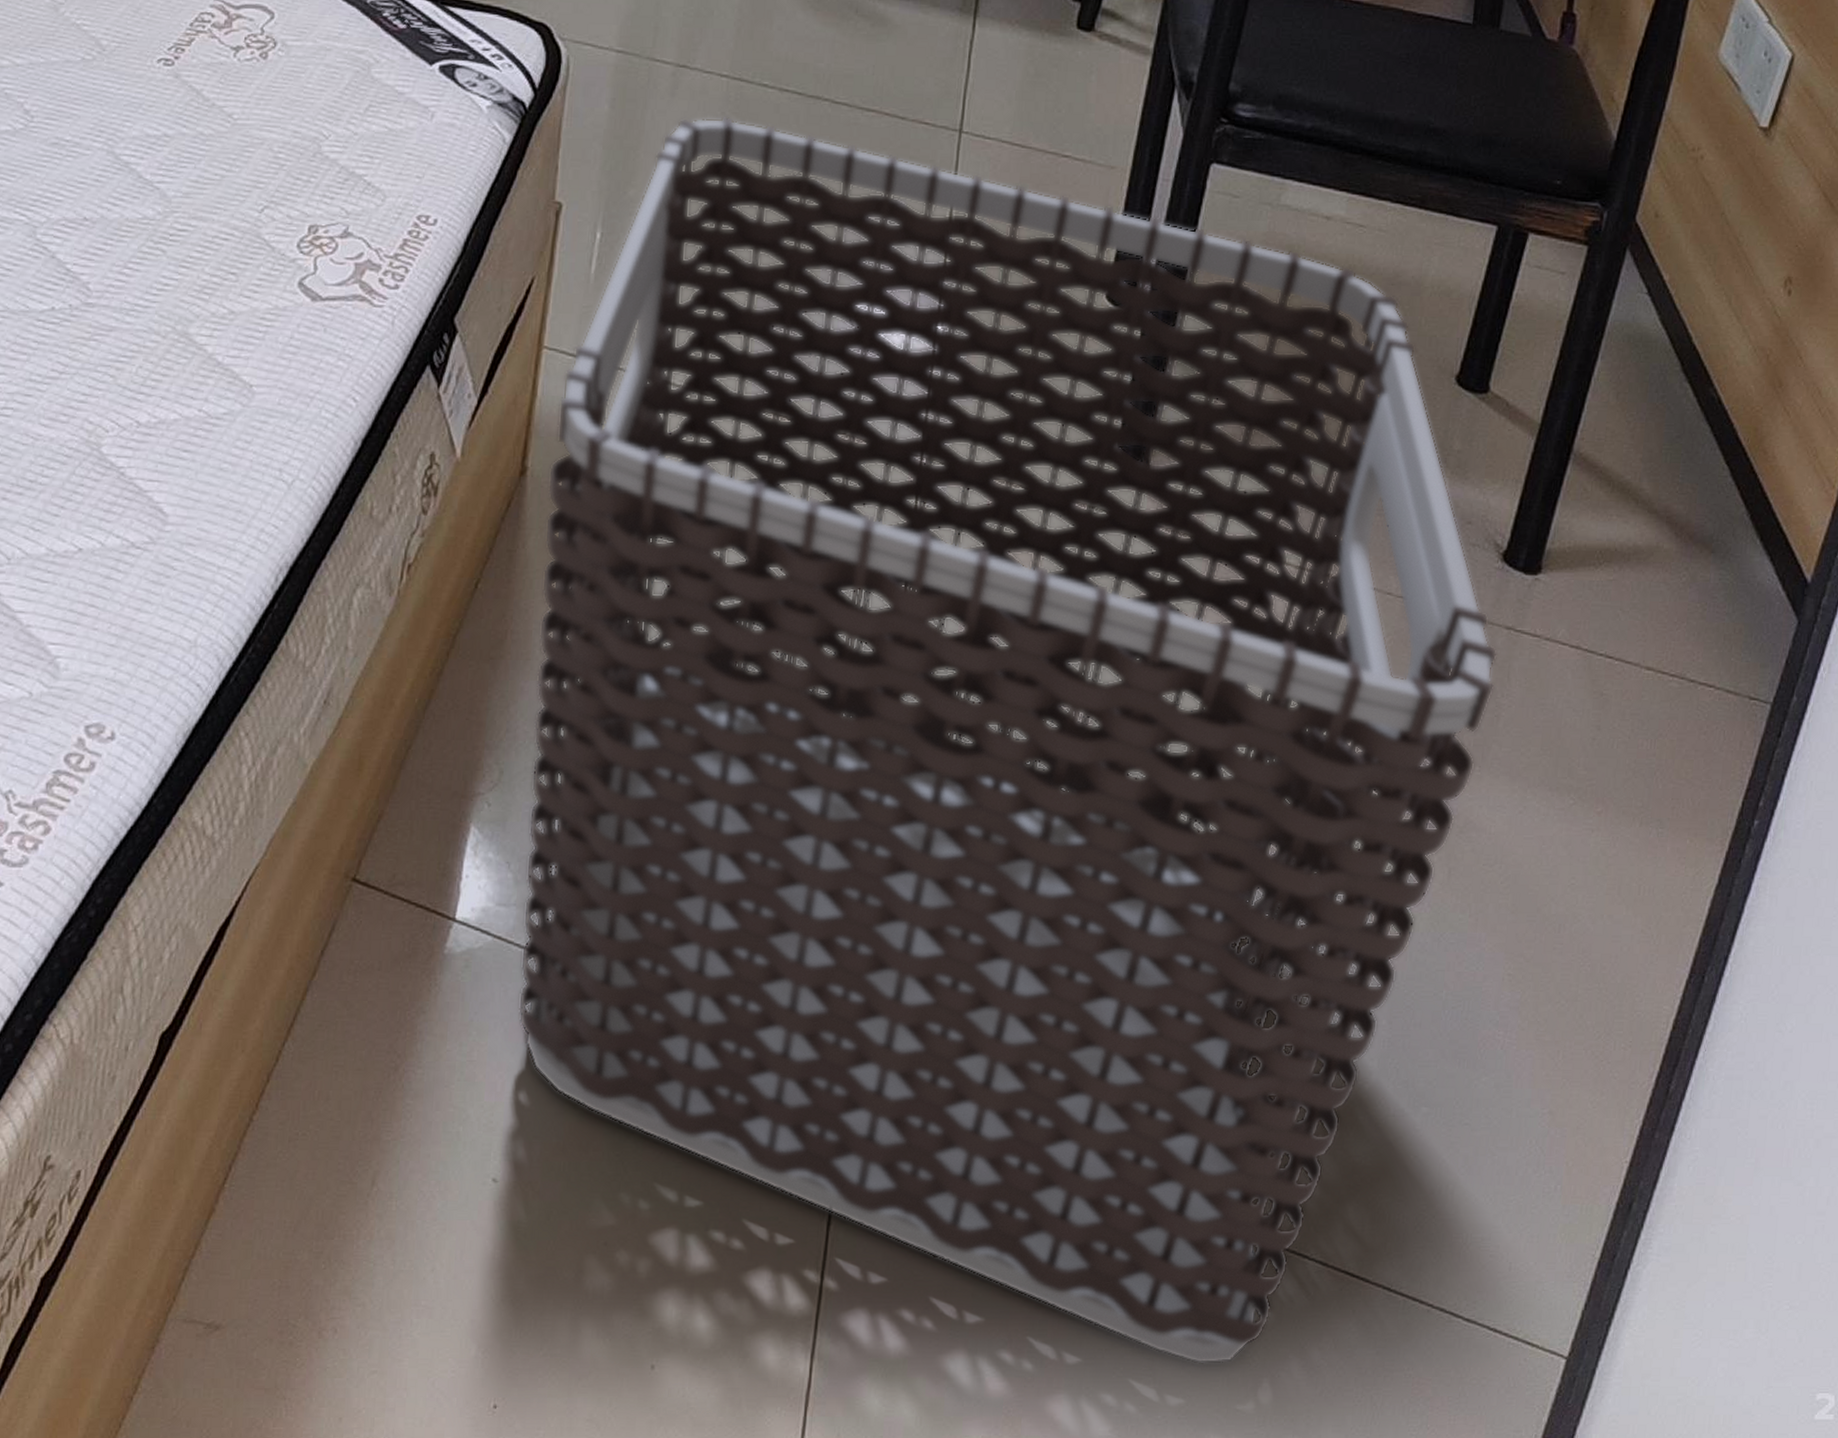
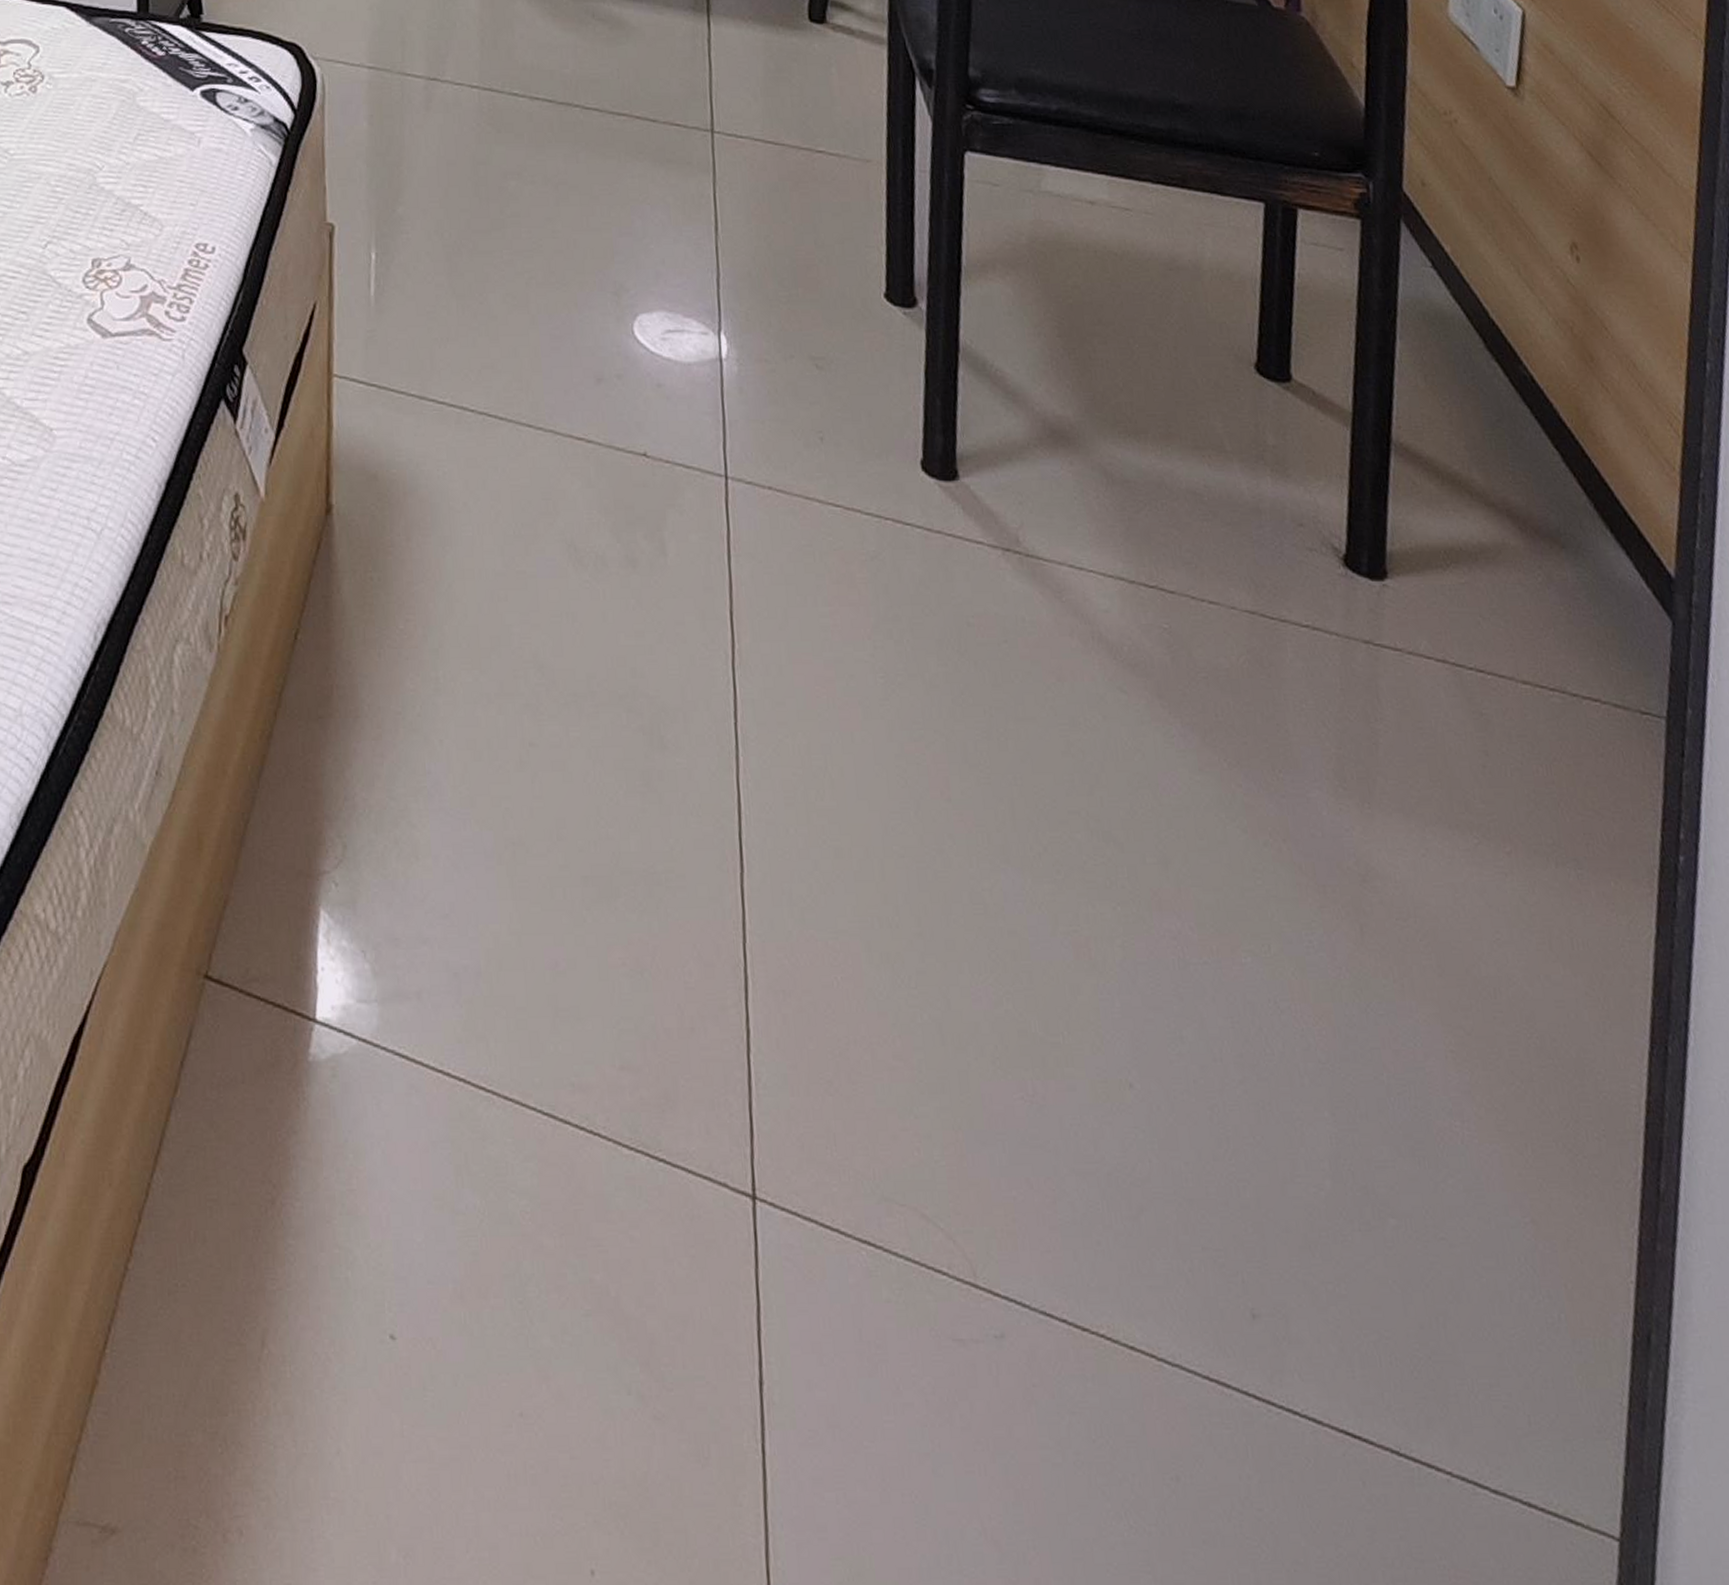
clothes hamper: present [517,116,1497,1364] -> none [353,127,1366,1557]

